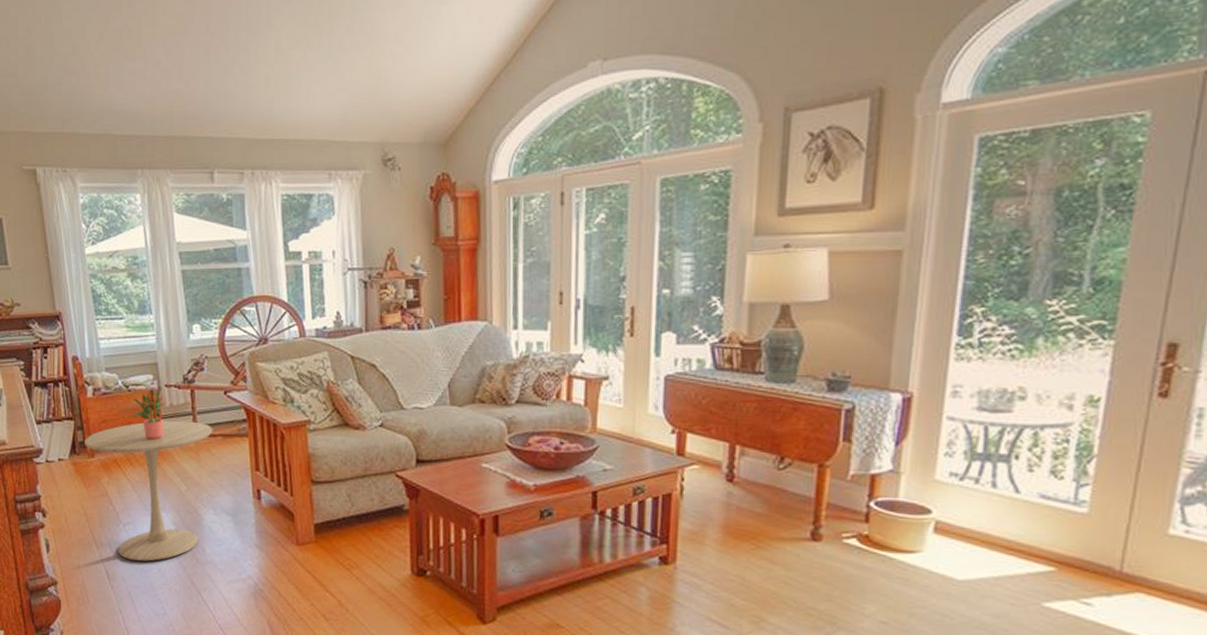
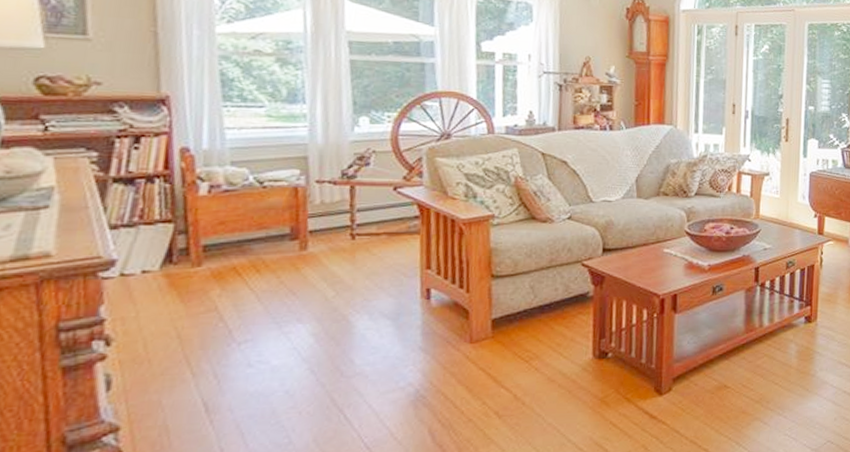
side table: present [84,420,213,562] -> none [187,219,376,385]
potted plant: present [133,386,163,440] -> none [266,182,312,241]

